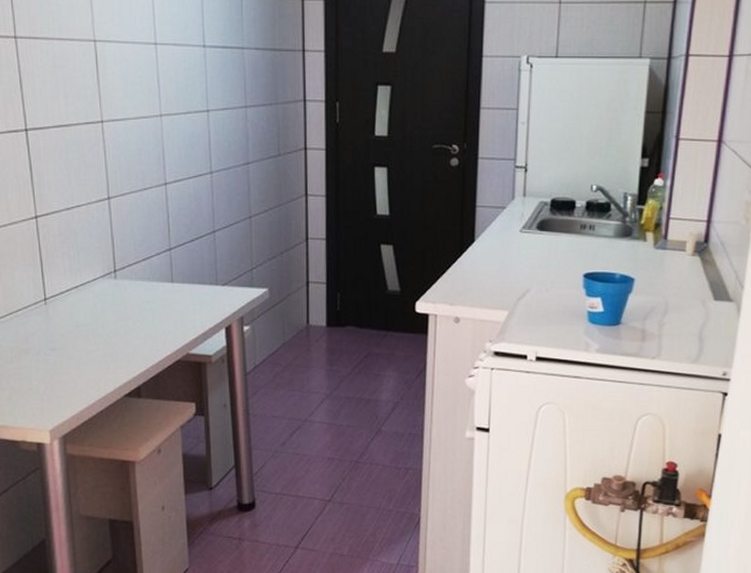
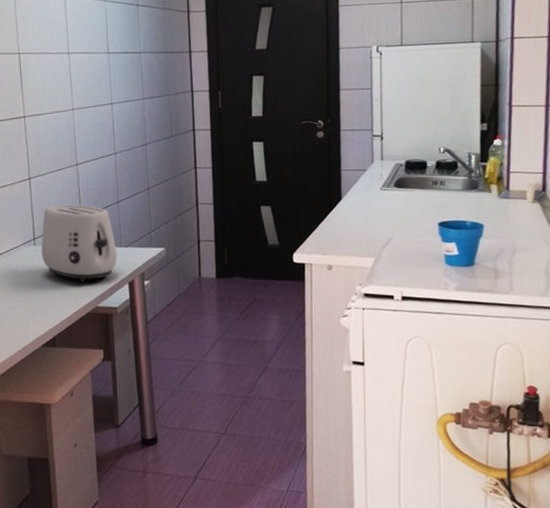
toaster: none [123,231,213,324] -> present [41,204,117,282]

